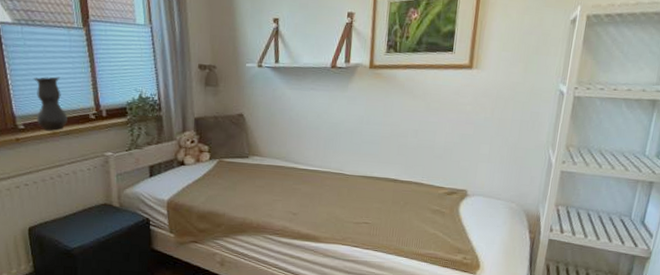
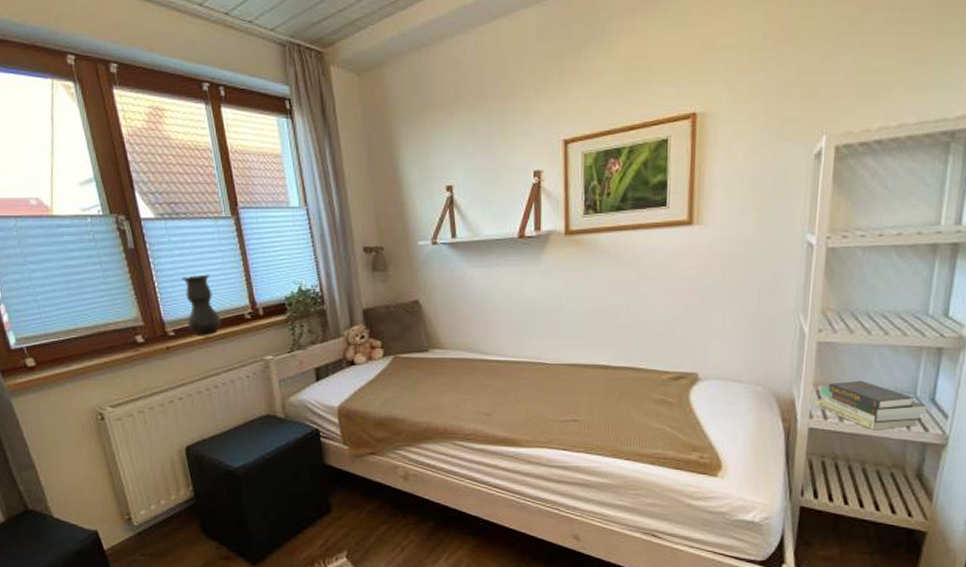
books: none [554,203,638,244] -> present [814,380,927,431]

